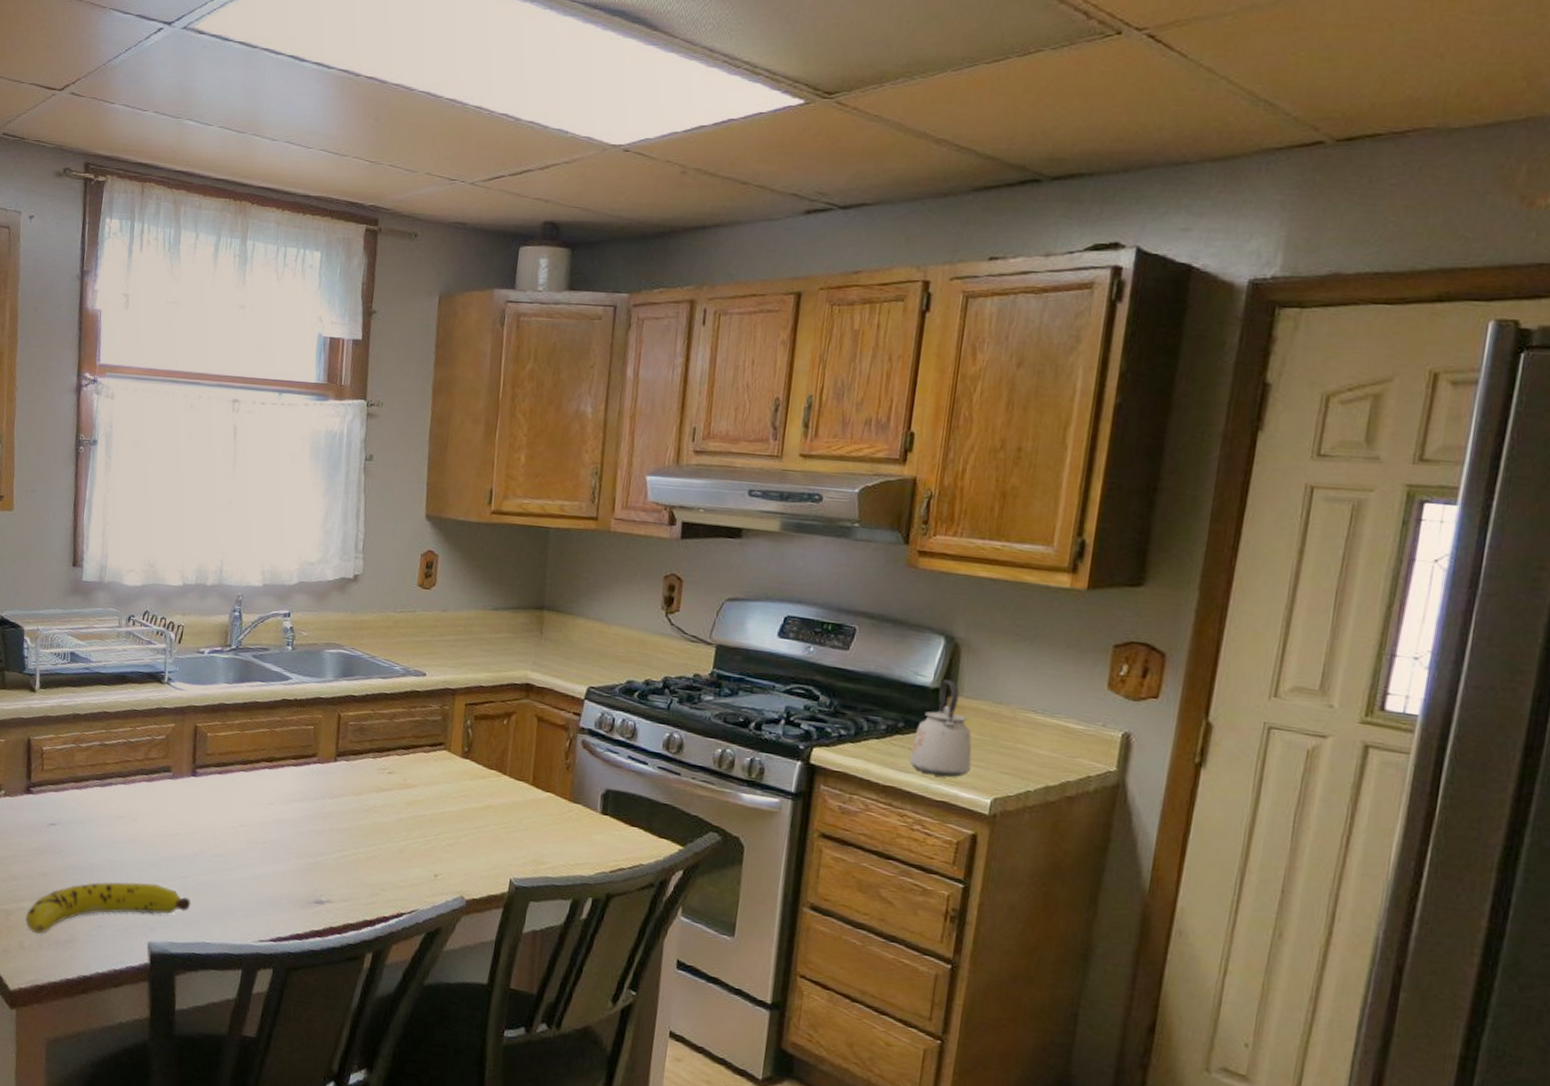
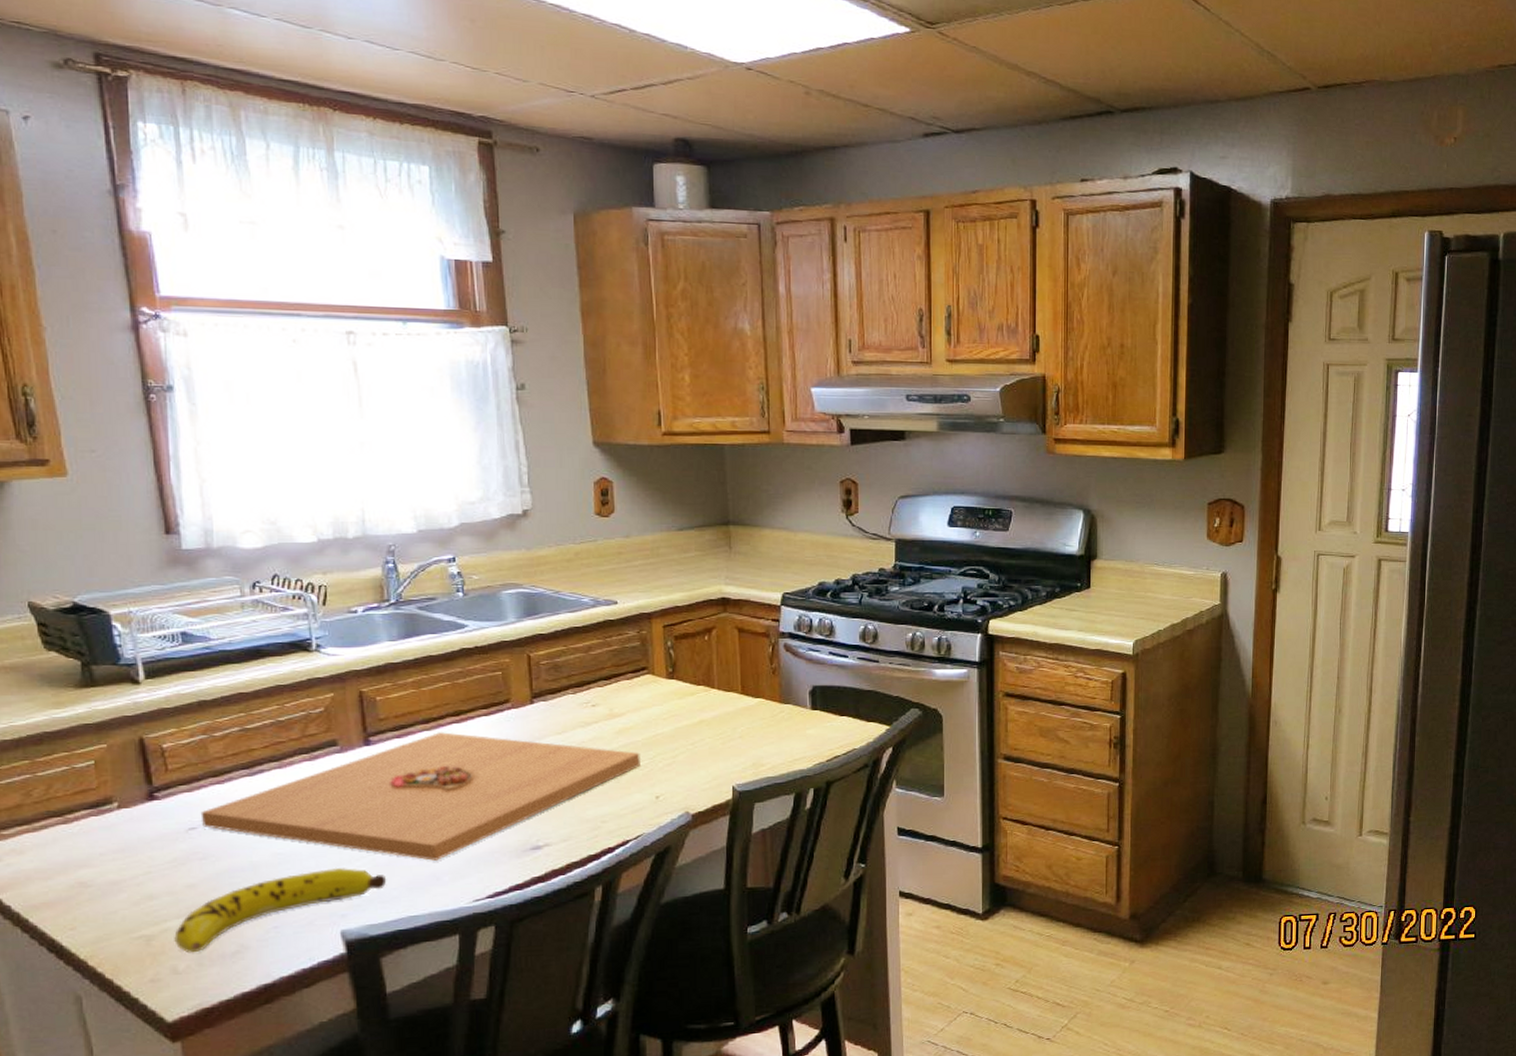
platter: none [60,774,426,895] -> present [200,732,640,861]
kettle: present [909,679,972,778] -> none [1068,547,1115,629]

